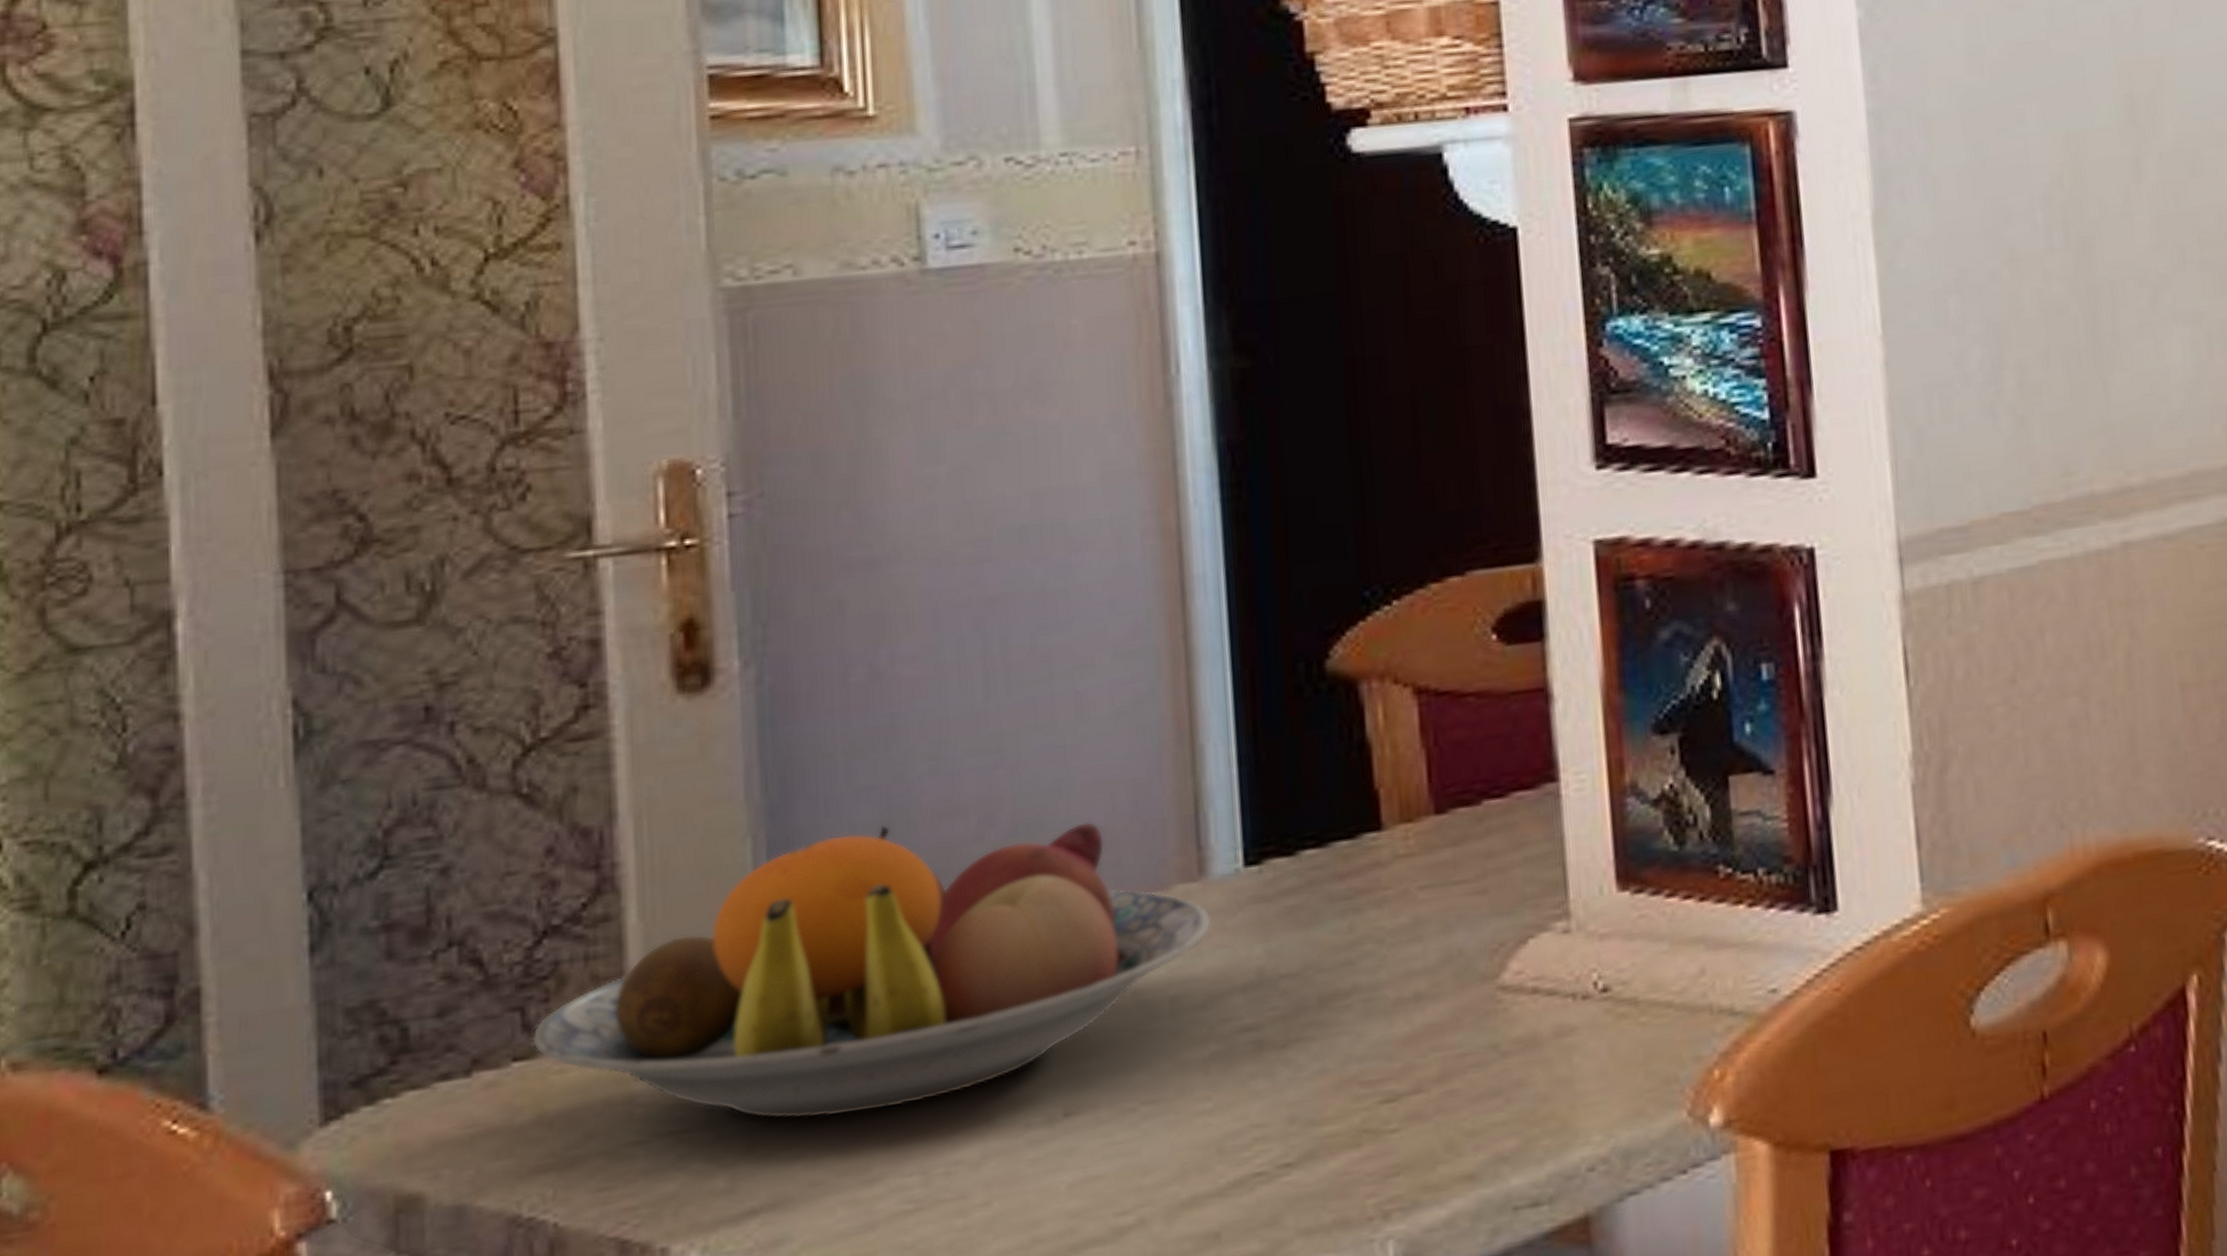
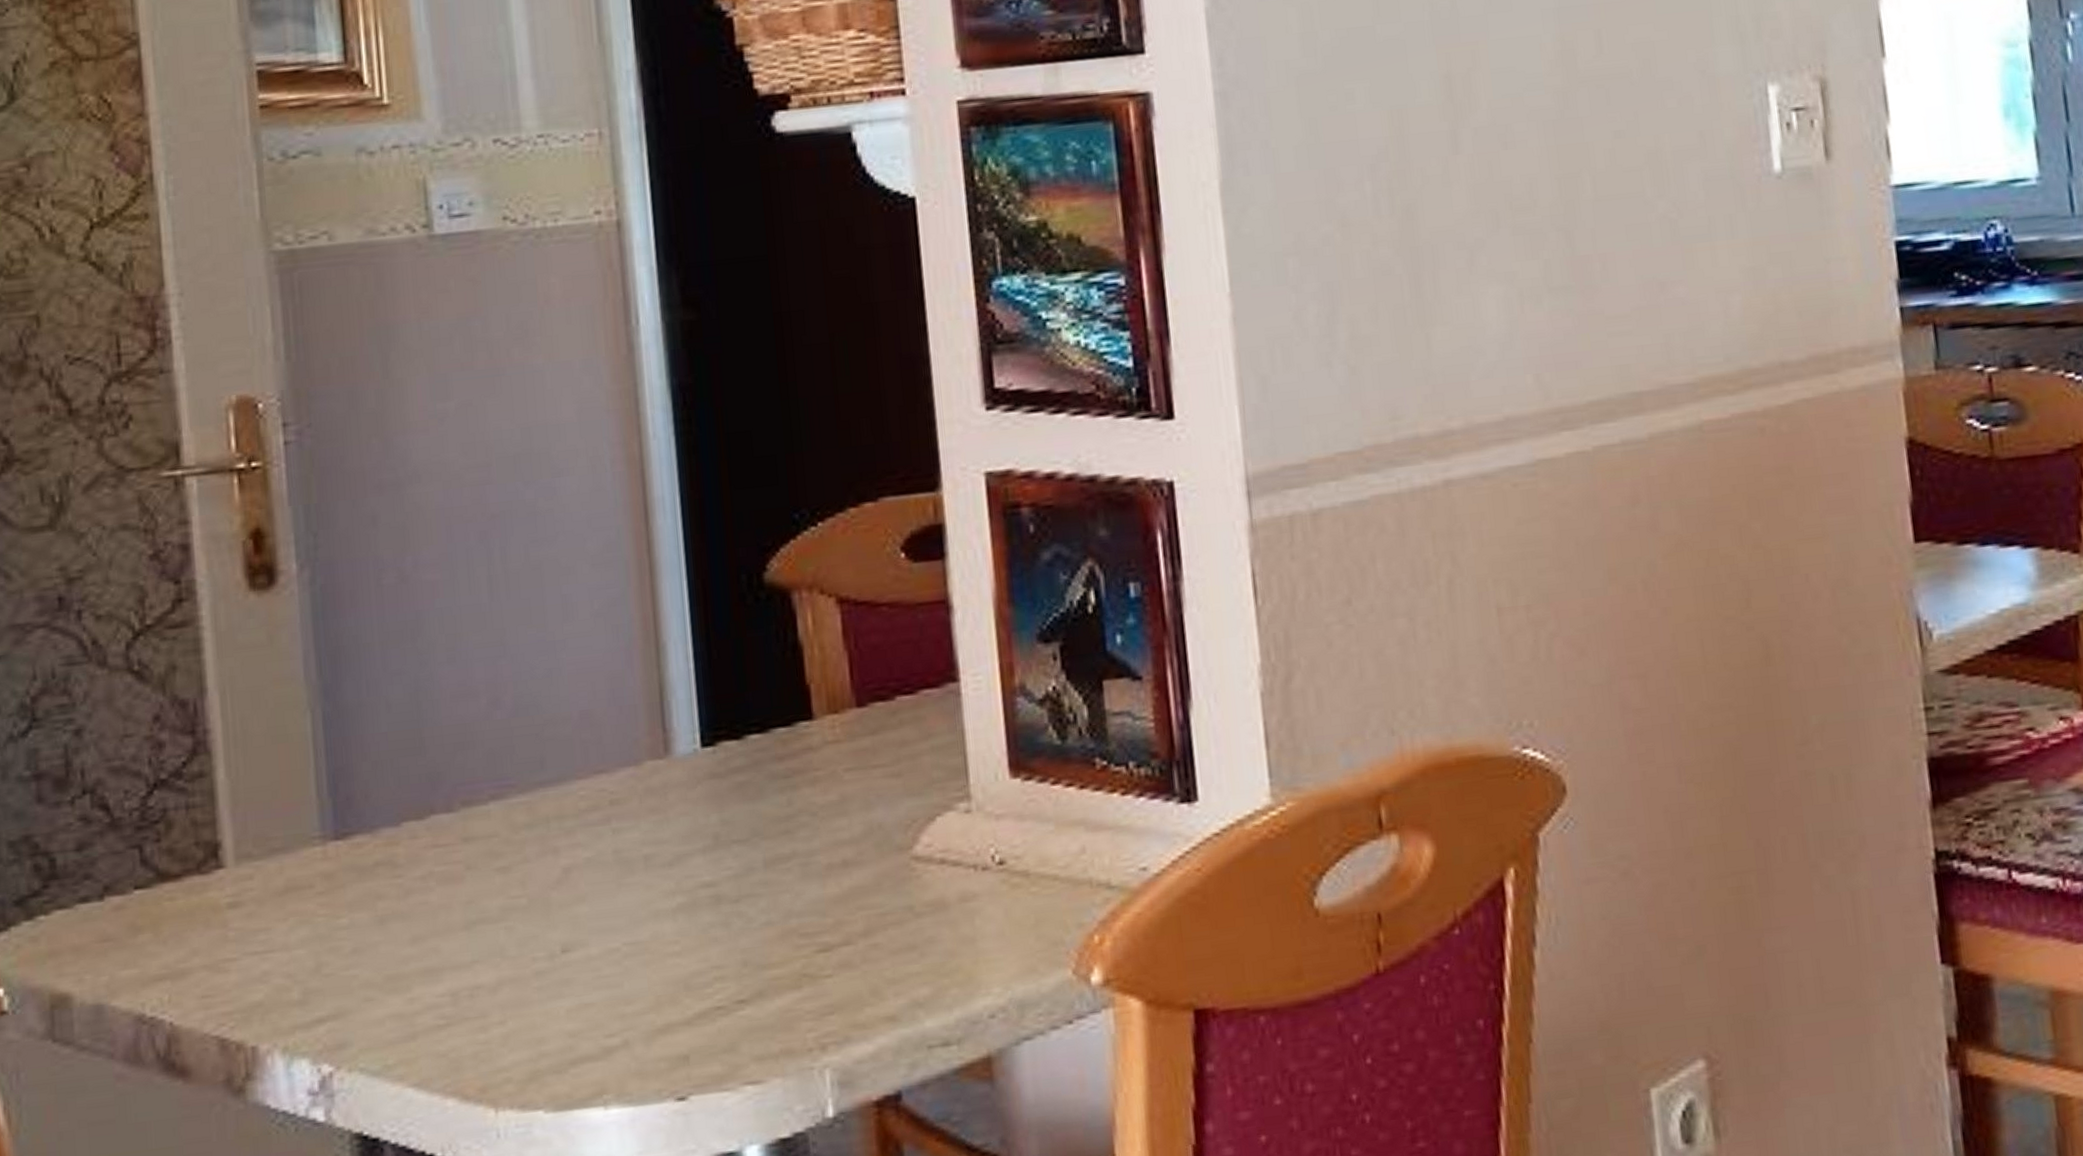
fruit bowl: present [532,821,1211,1120] -> none [148,703,676,946]

